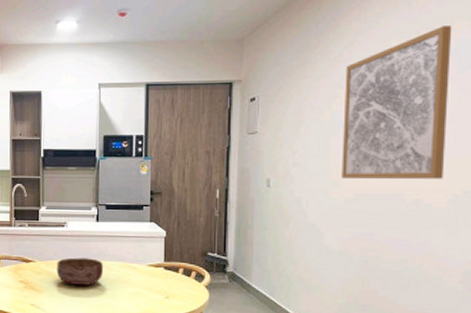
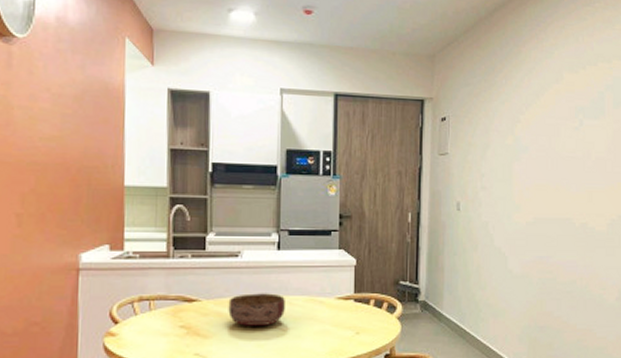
wall art: present [342,25,452,179] -> none [523,63,609,204]

